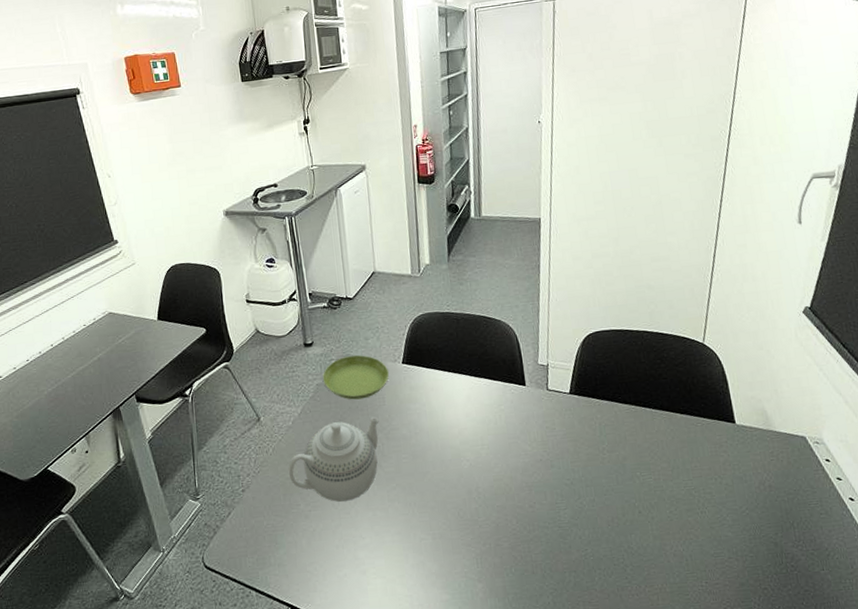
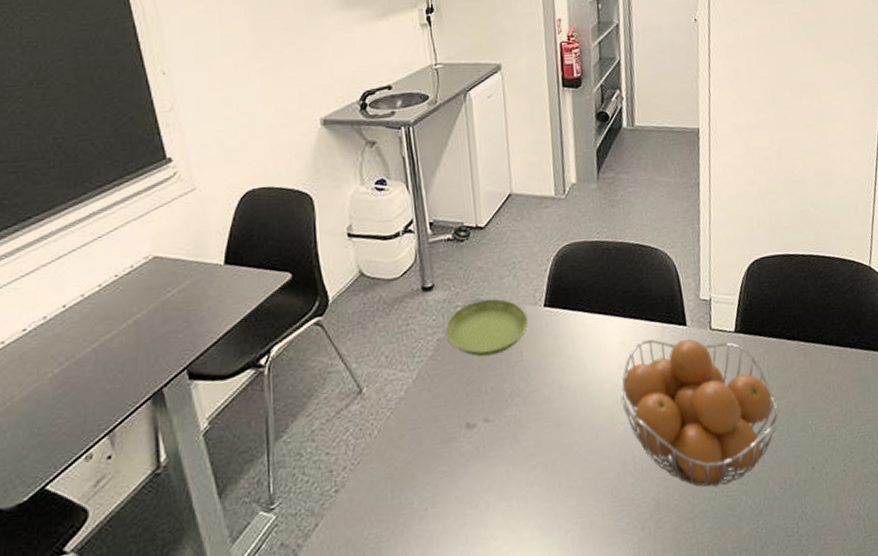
teapot: present [288,417,379,503] -> none [398,378,516,494]
fruit basket: none [466,395,609,519] -> present [620,339,780,488]

